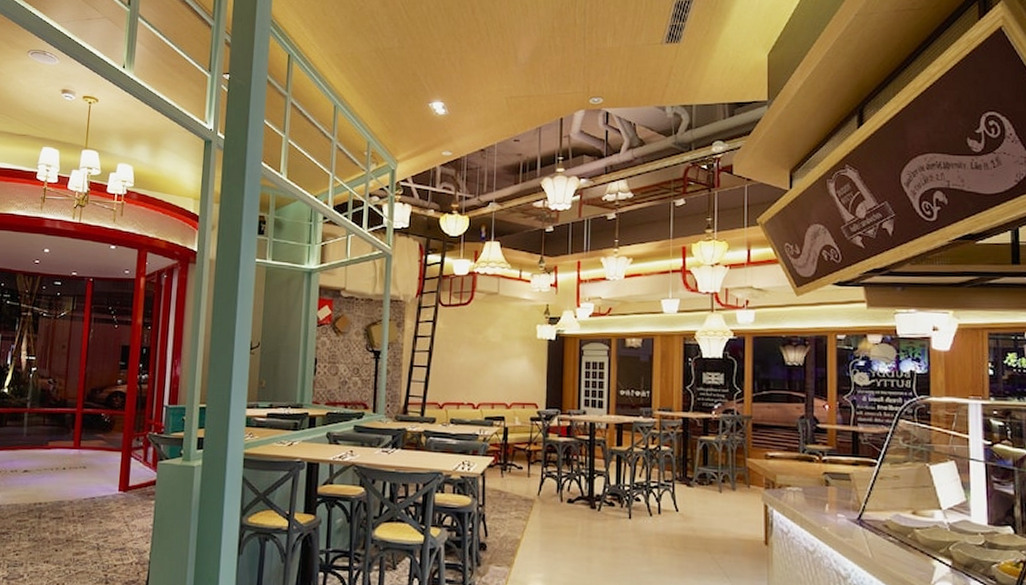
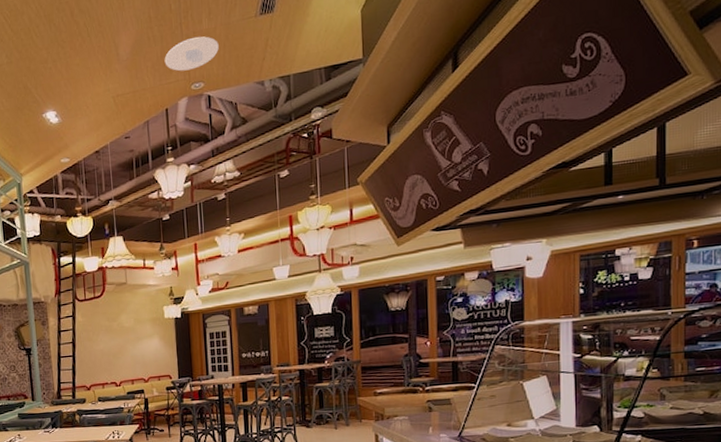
recessed light: none [564,53,622,84] -> present [164,36,219,72]

